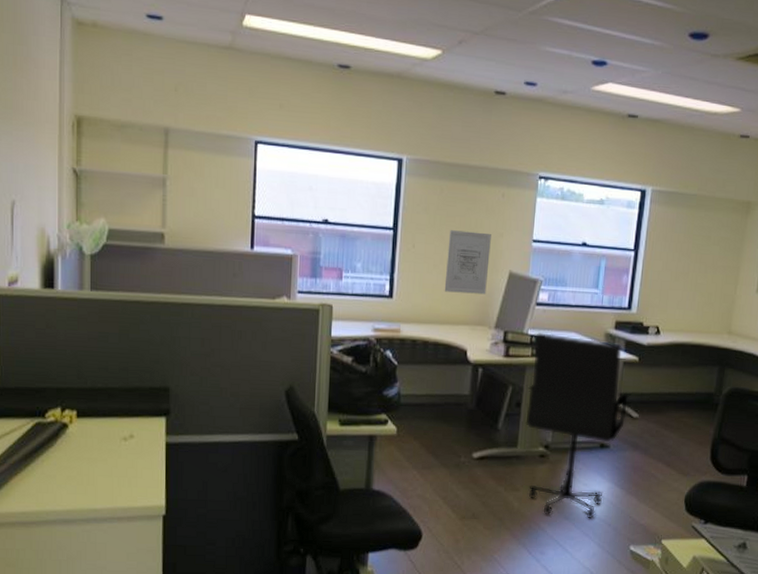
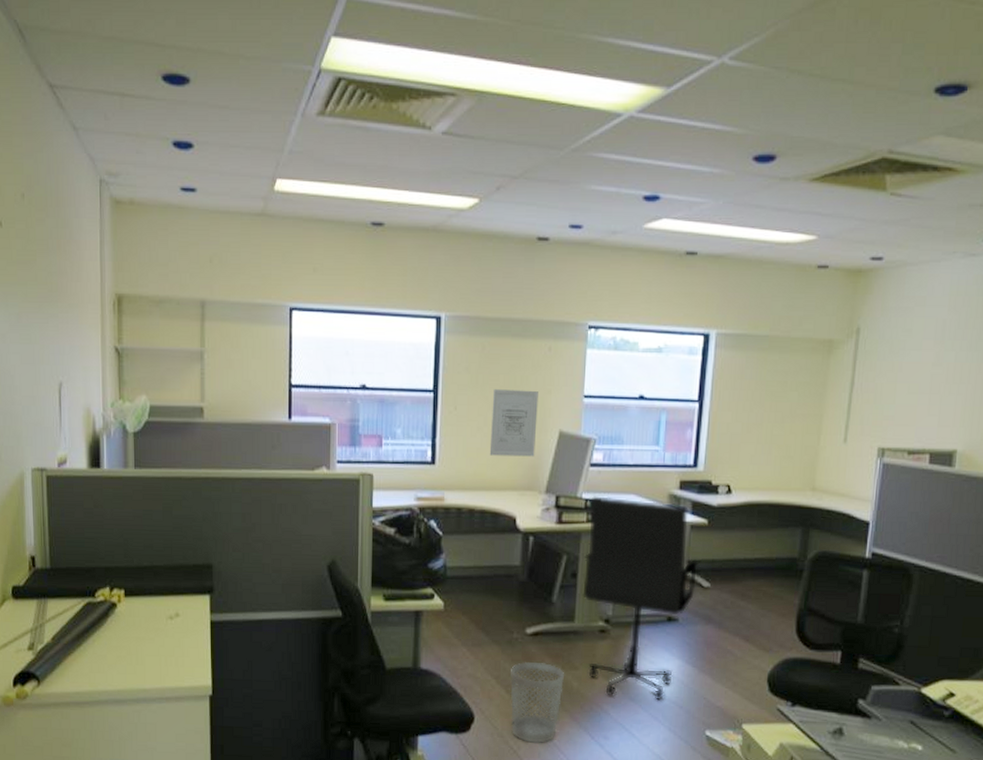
wastebasket: none [456,484,506,559] -> present [510,662,564,744]

